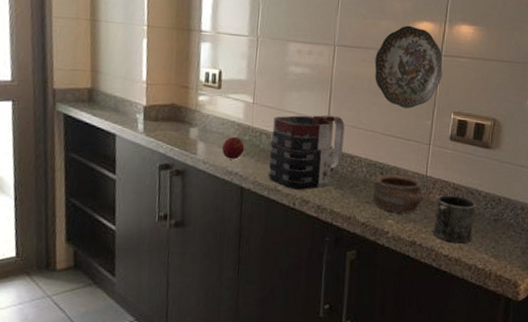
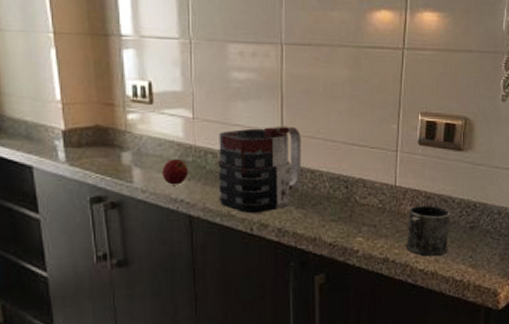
pottery: present [373,174,424,213] -> none [339,188,395,229]
decorative plate: present [374,25,443,109] -> none [329,15,406,112]

